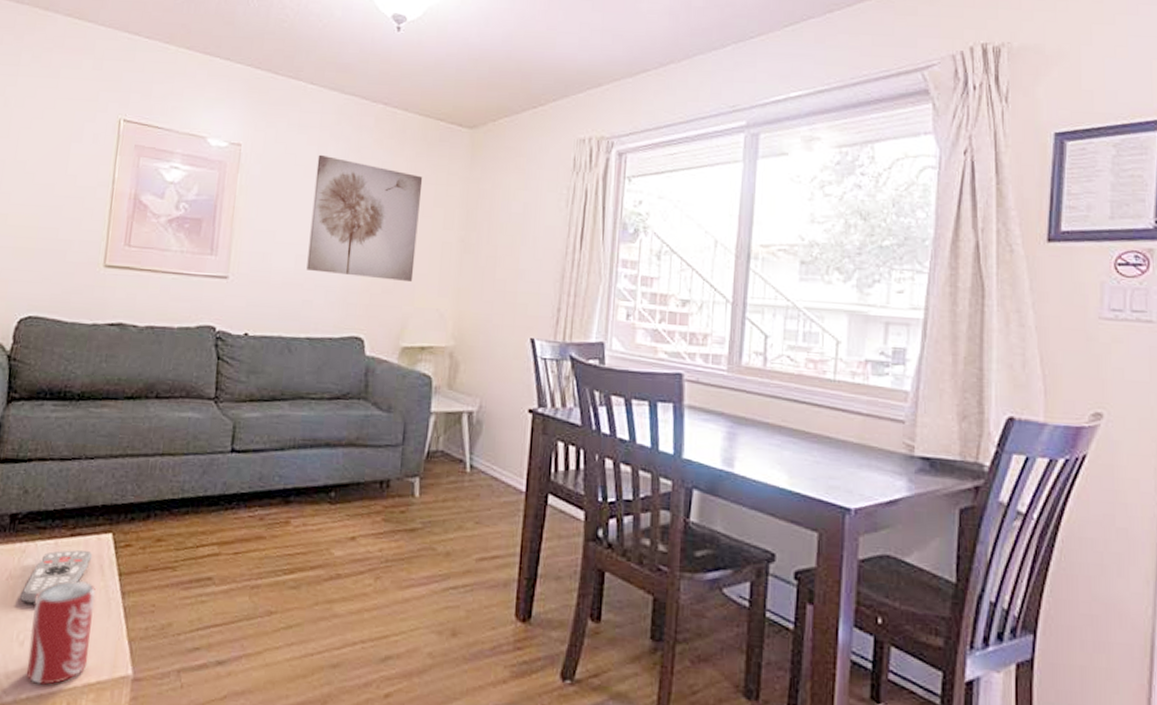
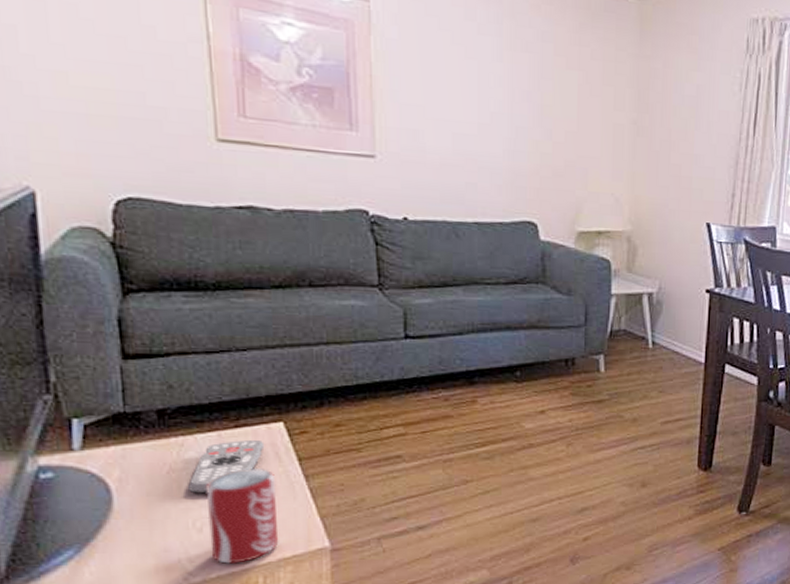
wall art: present [306,154,423,281] -> none [466,18,589,165]

